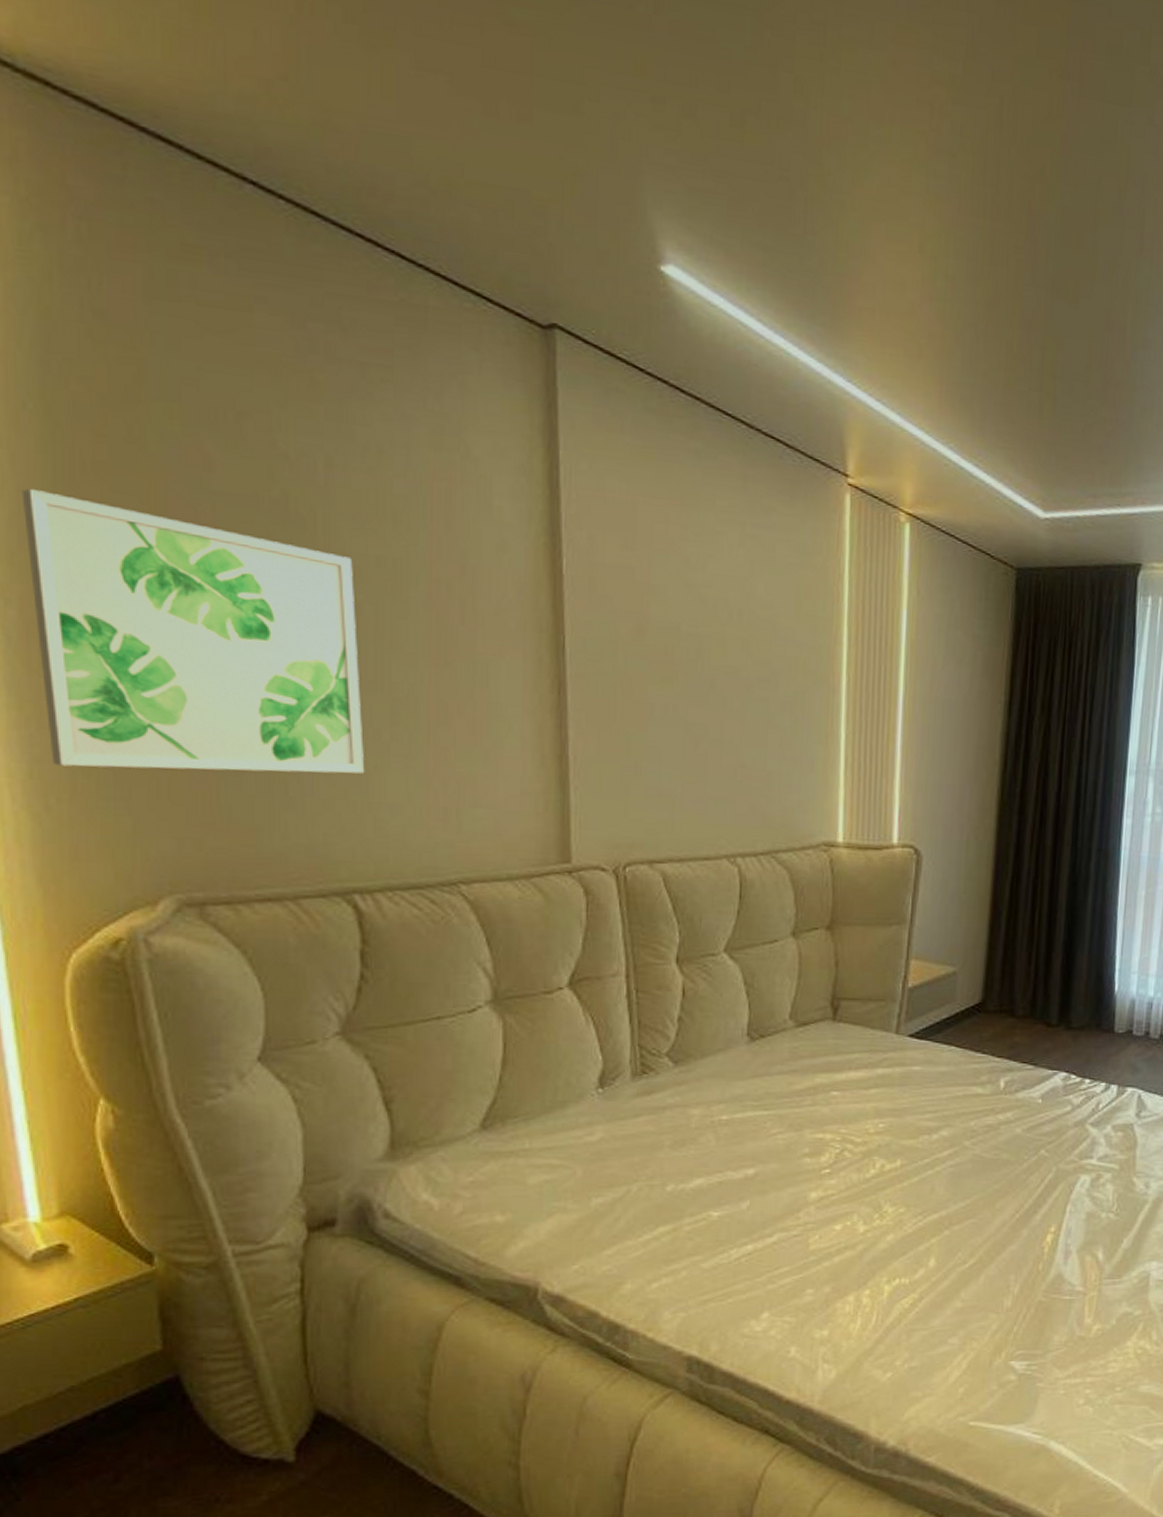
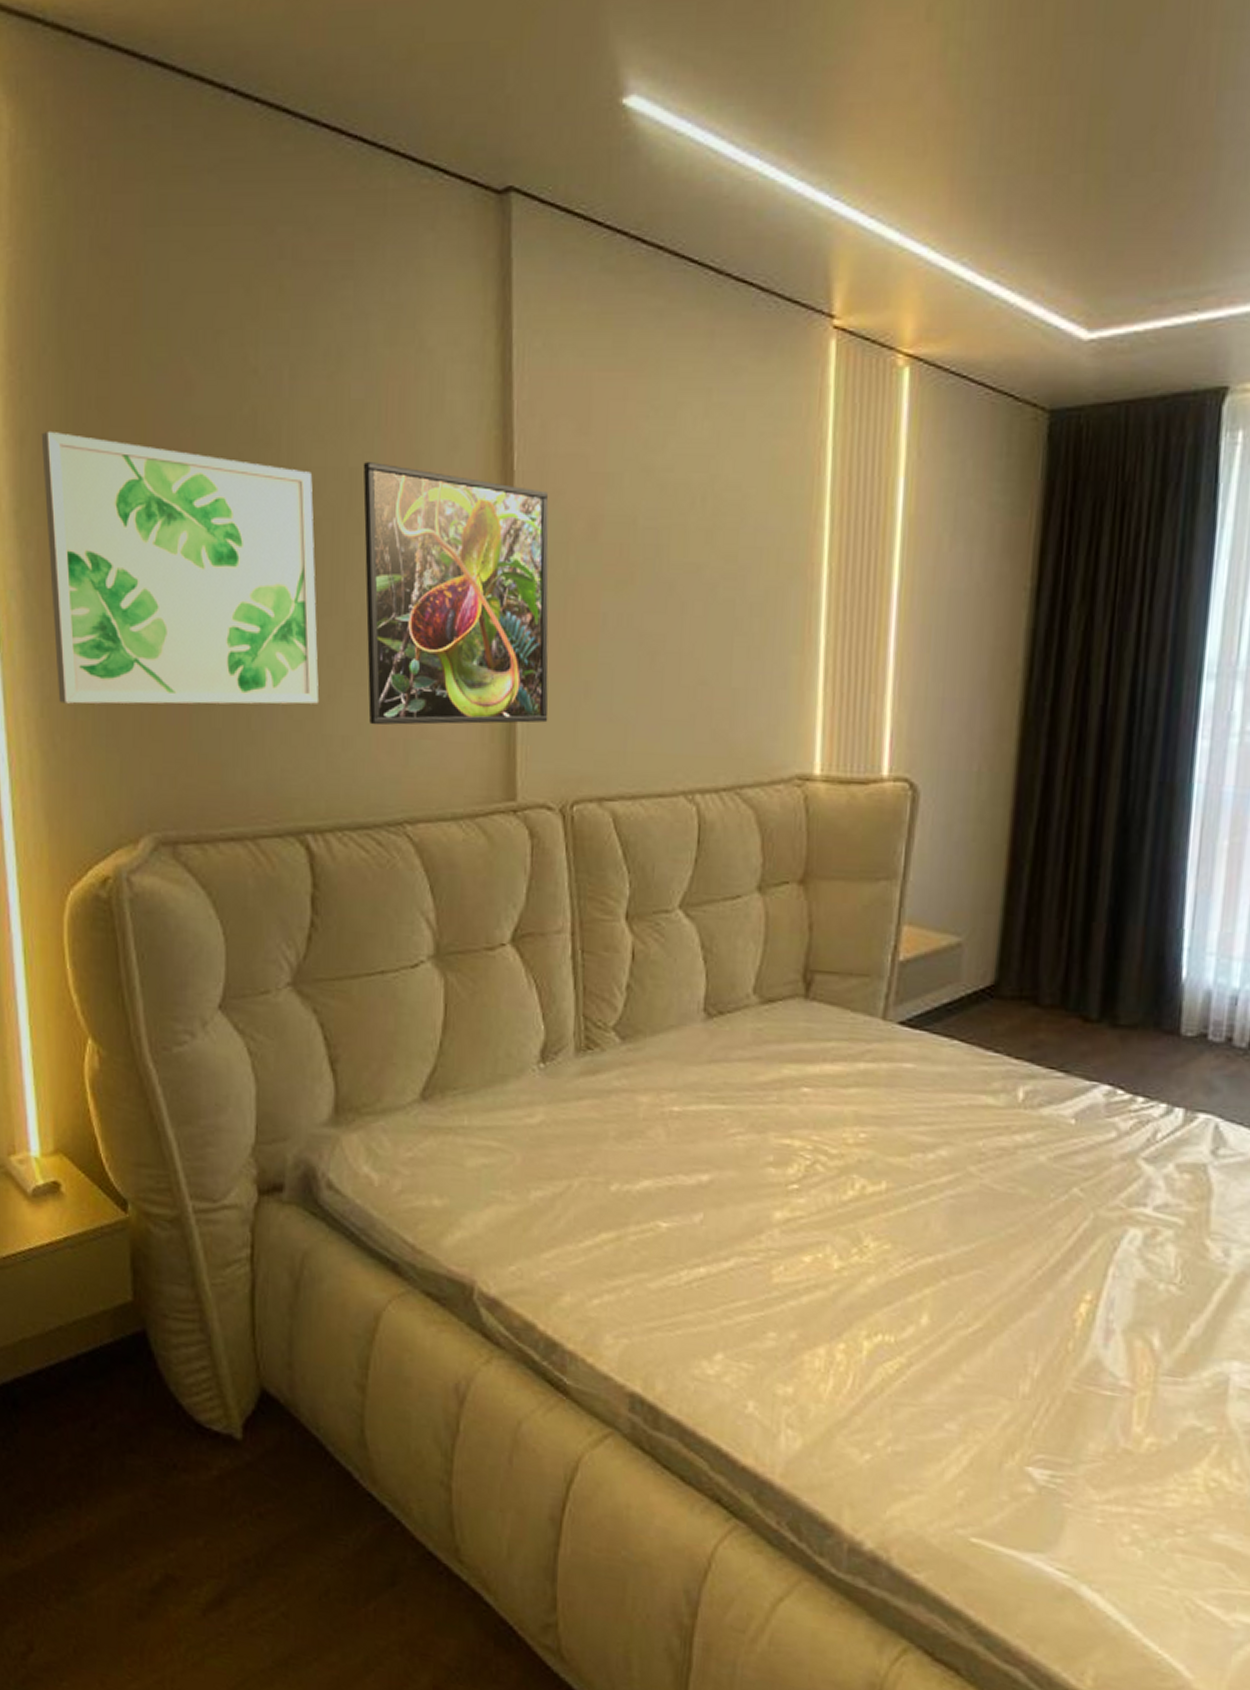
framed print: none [407,554,601,796] -> present [363,462,549,725]

